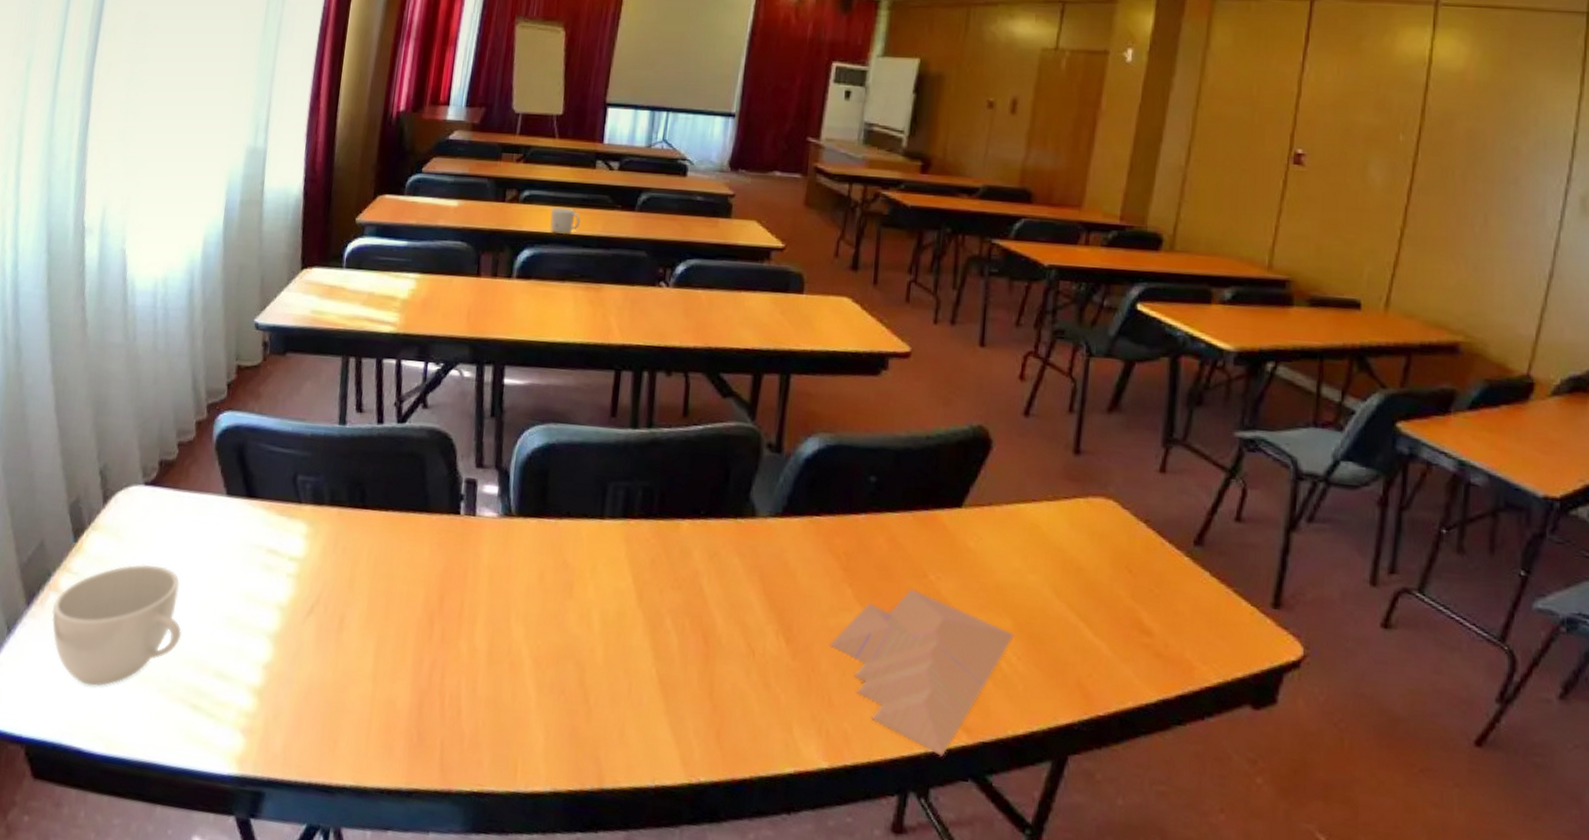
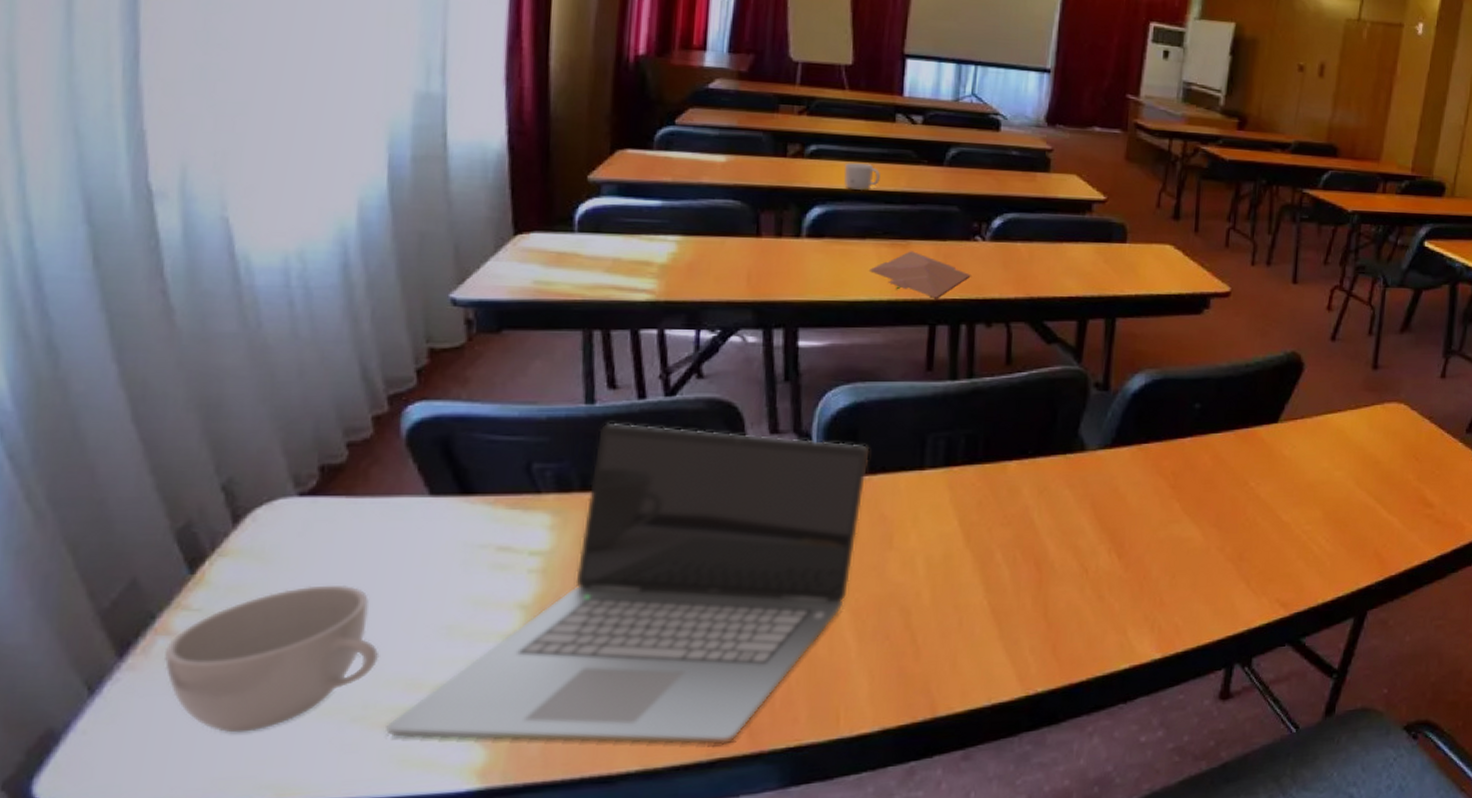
laptop: none [178,443,558,776] -> present [384,422,870,745]
papers: none [565,295,655,343] -> present [868,251,971,298]
papers: present [829,588,1014,756] -> none [1159,496,1323,630]

